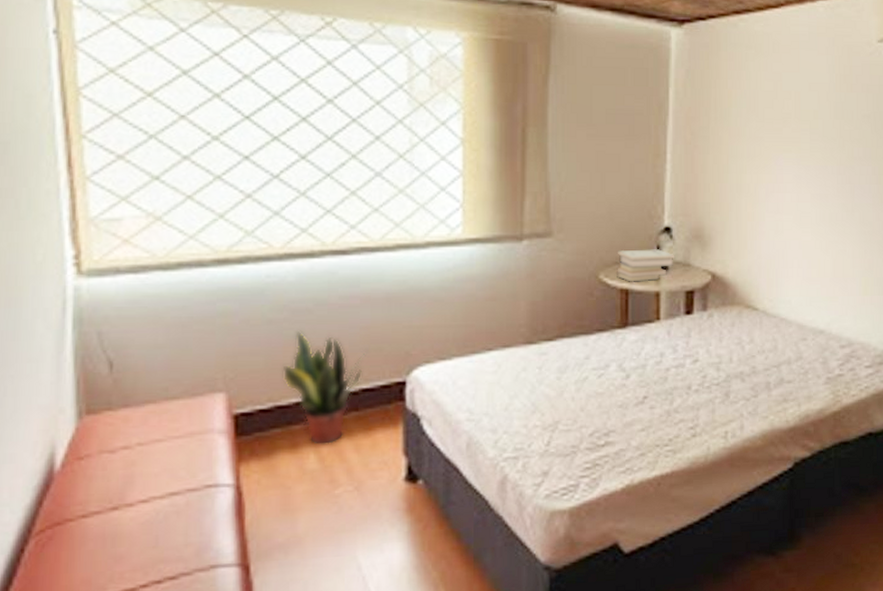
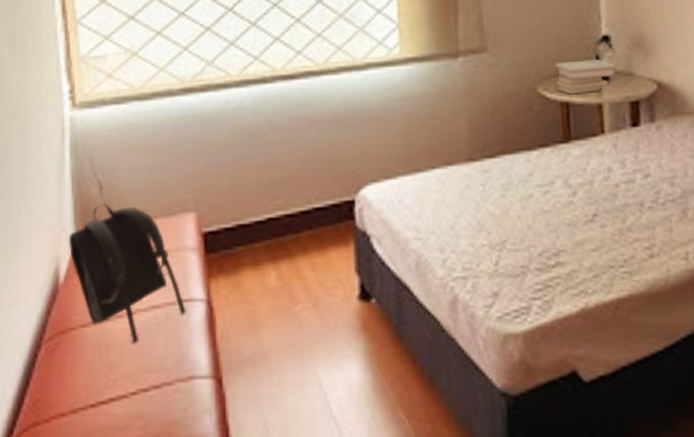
backpack: none [68,383,210,533] -> present [69,204,186,343]
potted plant: present [282,332,367,446] -> none [243,153,318,263]

